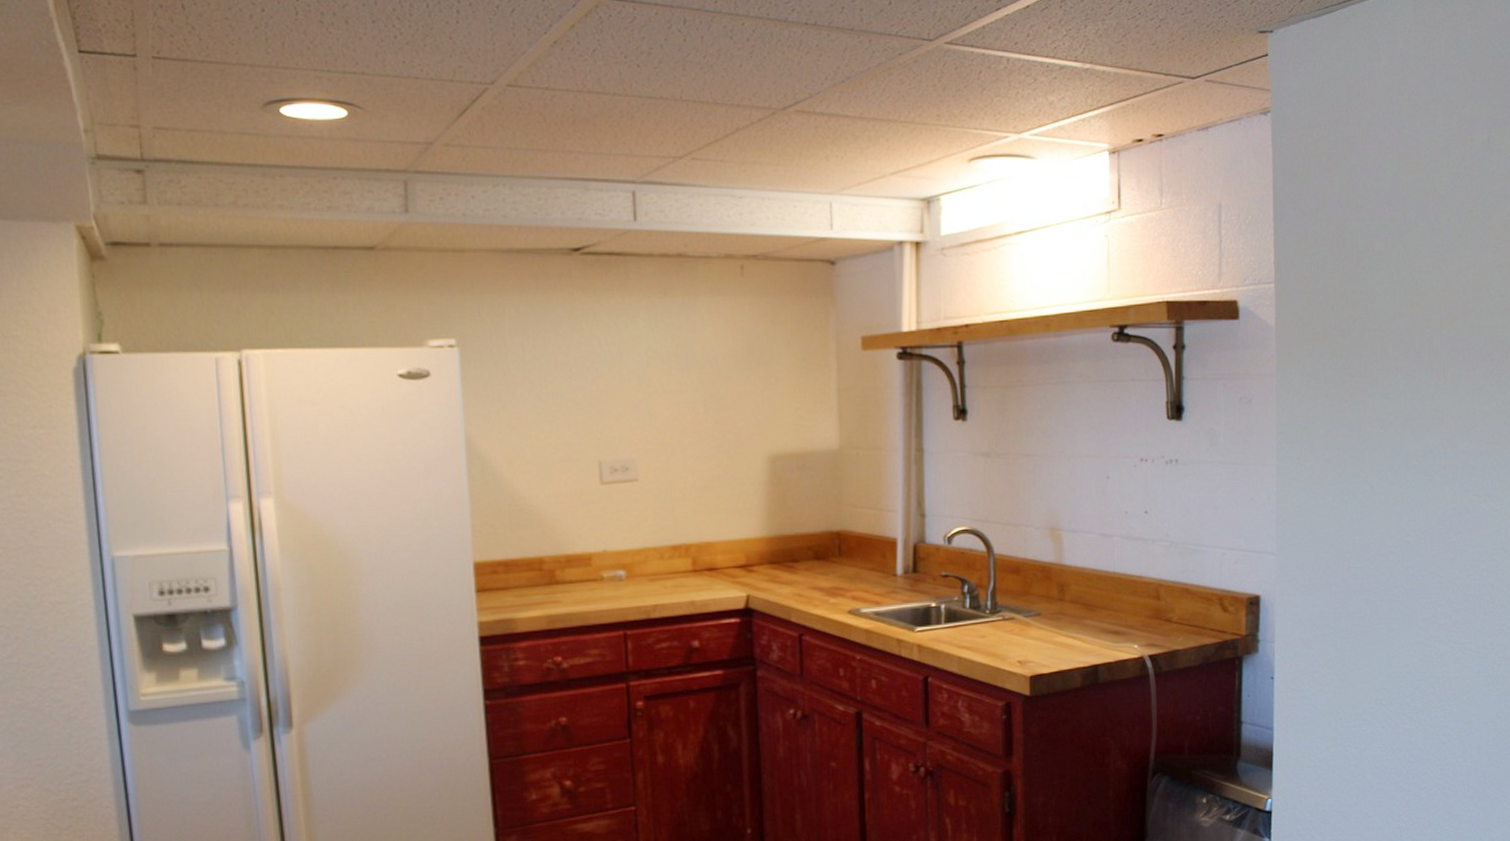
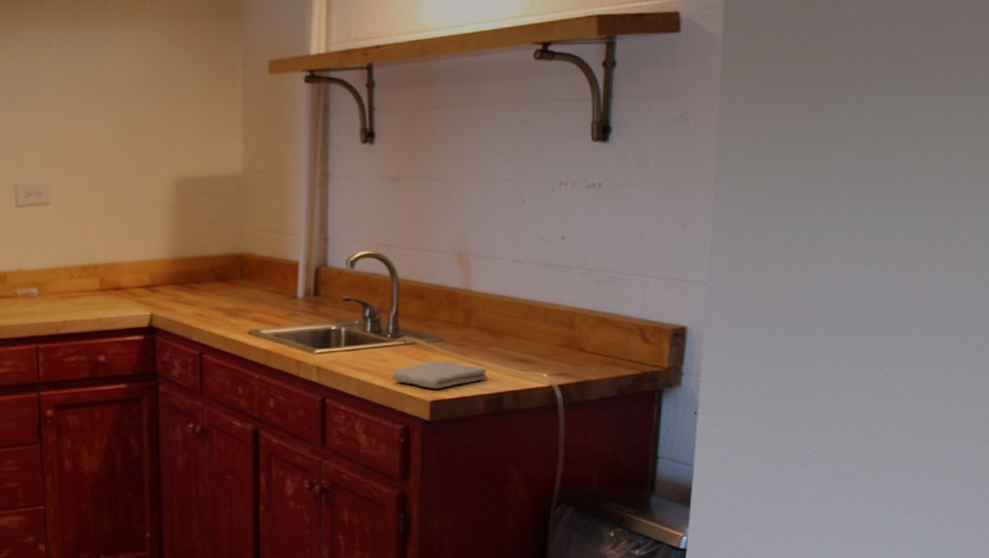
washcloth: none [992,635,1083,664] -> present [392,361,488,390]

